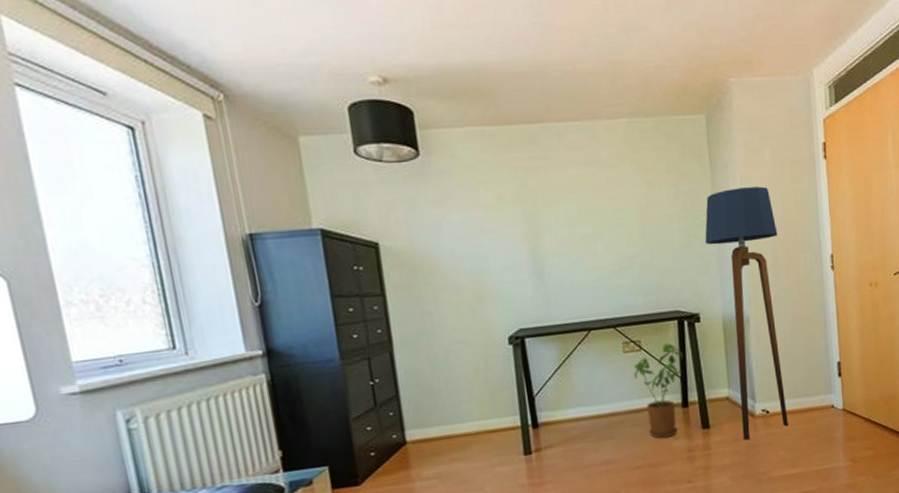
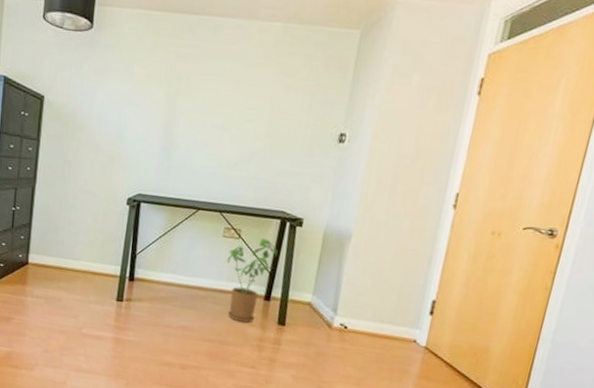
floor lamp: present [705,186,788,441] -> none [314,107,407,348]

